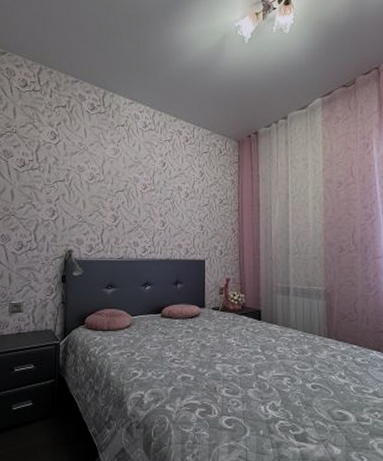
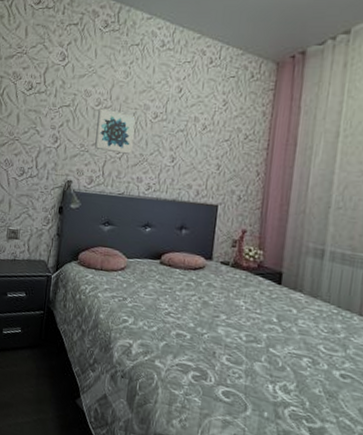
wall art: none [92,182,127,223] -> present [95,108,136,155]

